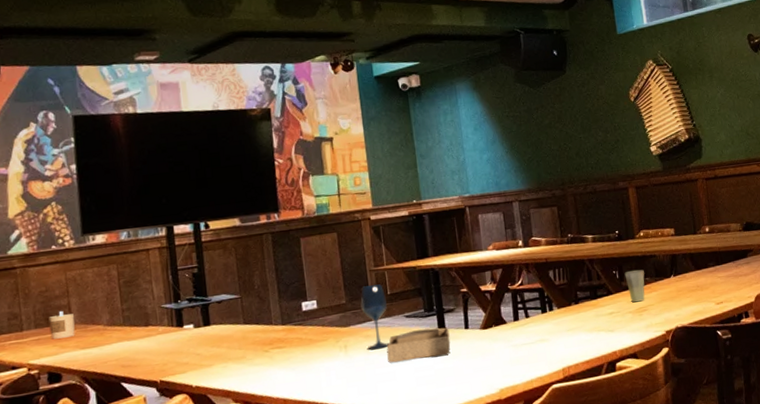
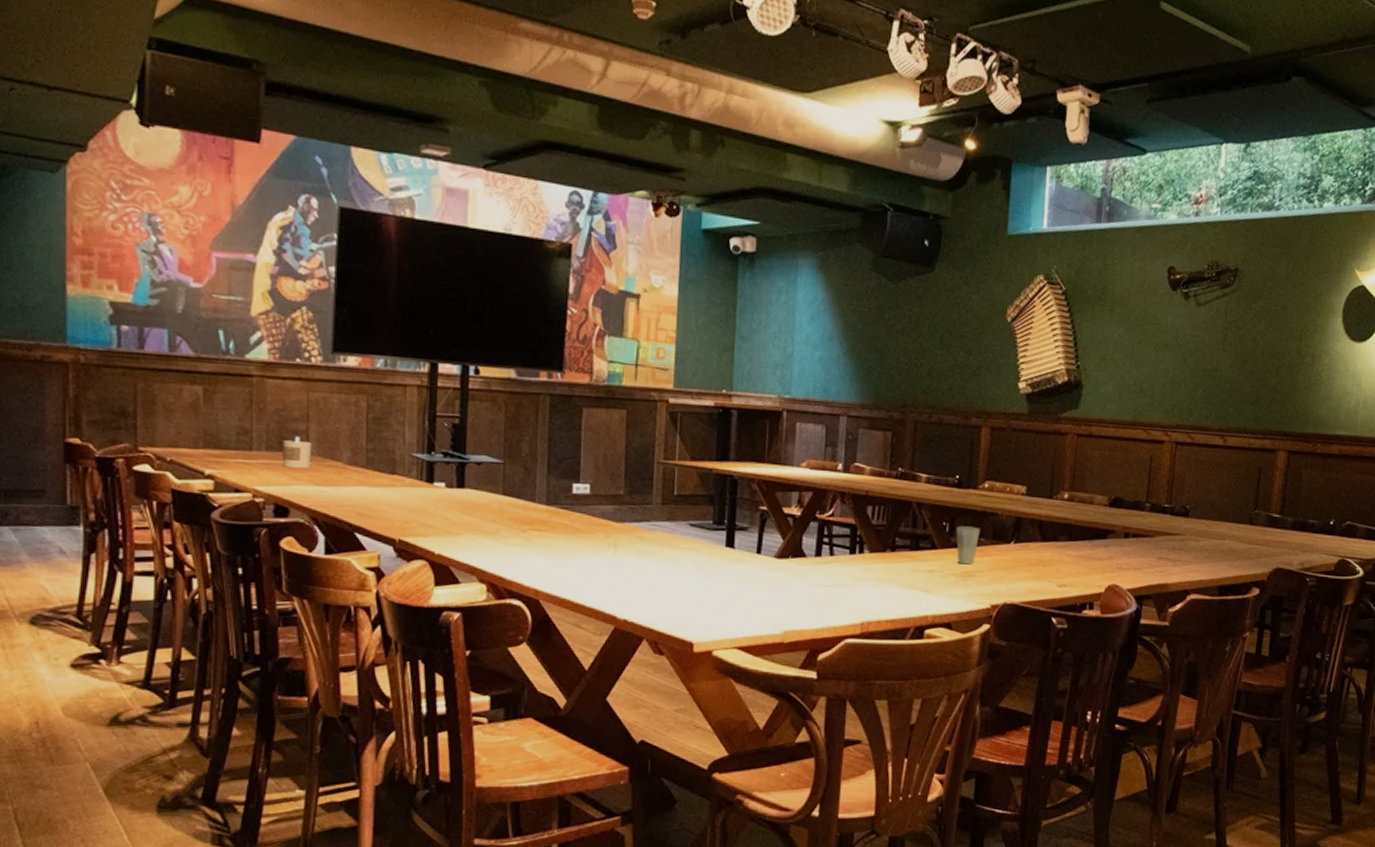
wineglass: present [360,284,389,350] -> none [640,479,671,556]
napkin holder: present [386,327,451,363] -> none [661,543,738,578]

